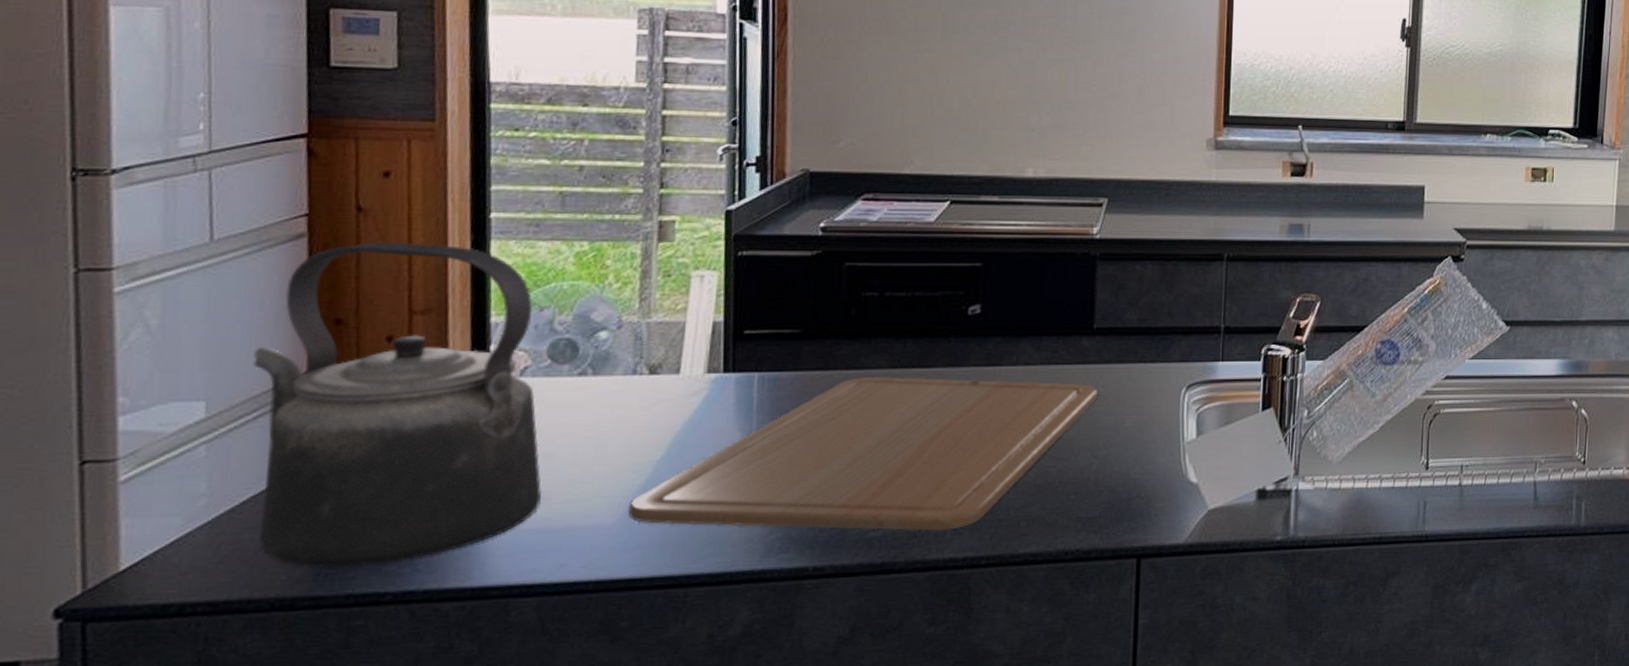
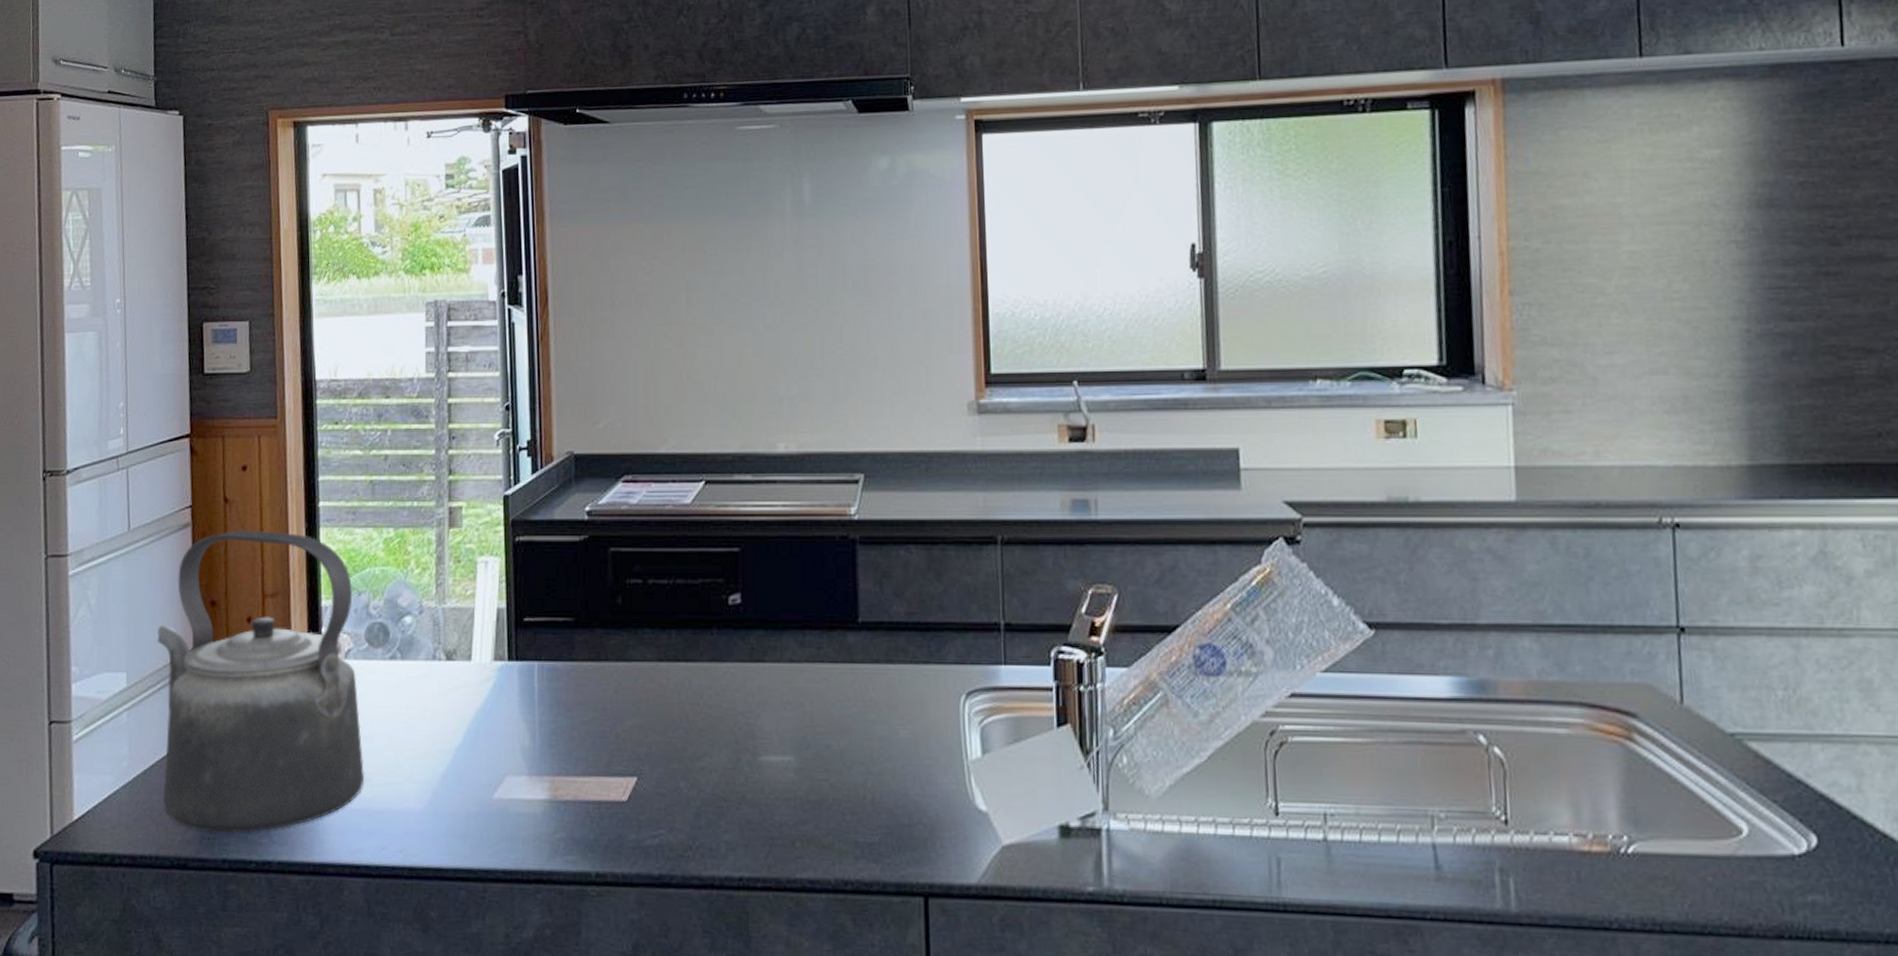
chopping board: present [629,376,1098,531] -> none [434,669,867,845]

